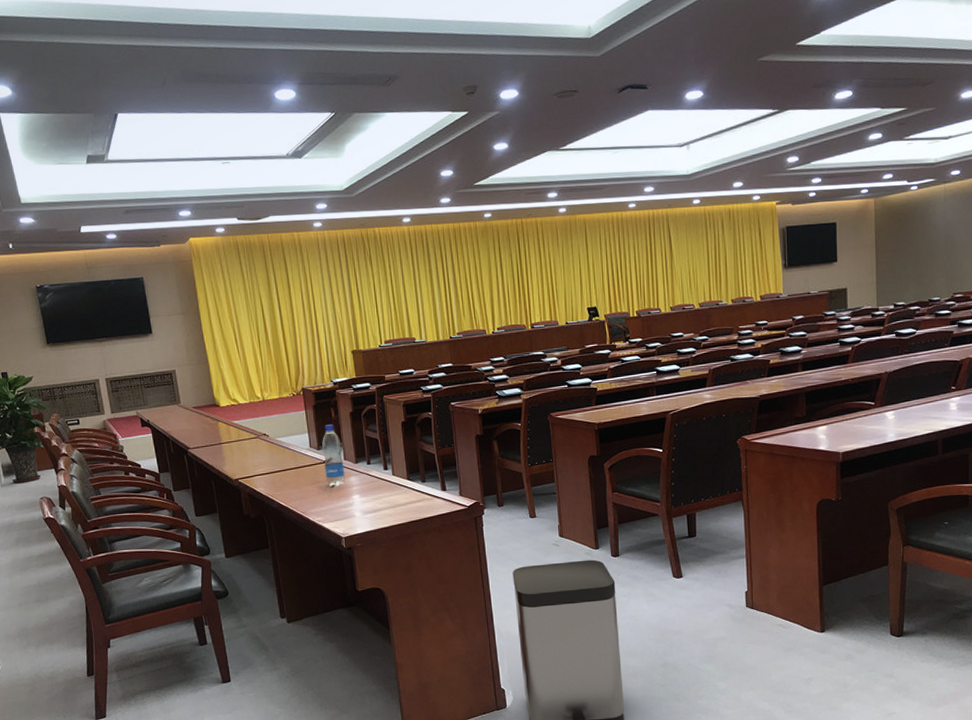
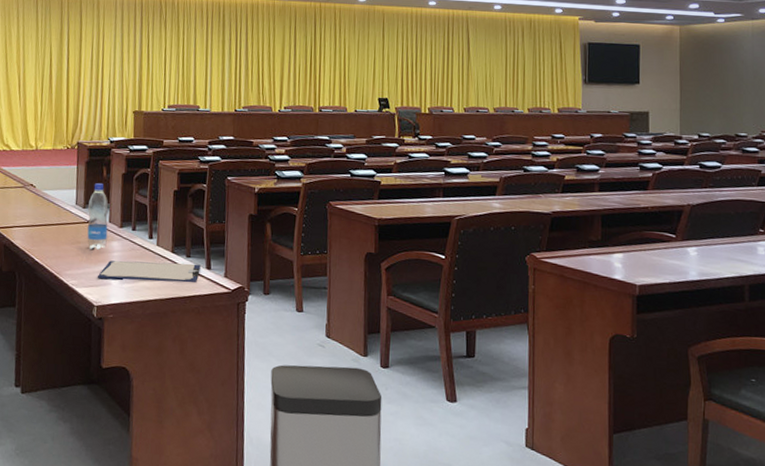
notepad: none [340,487,436,513] -> present [97,260,201,283]

